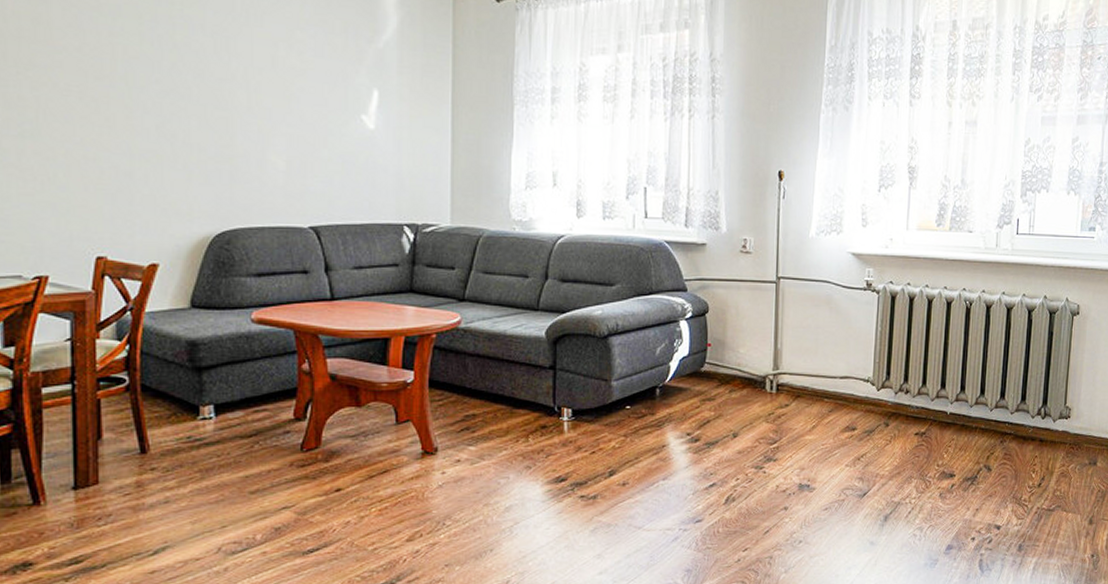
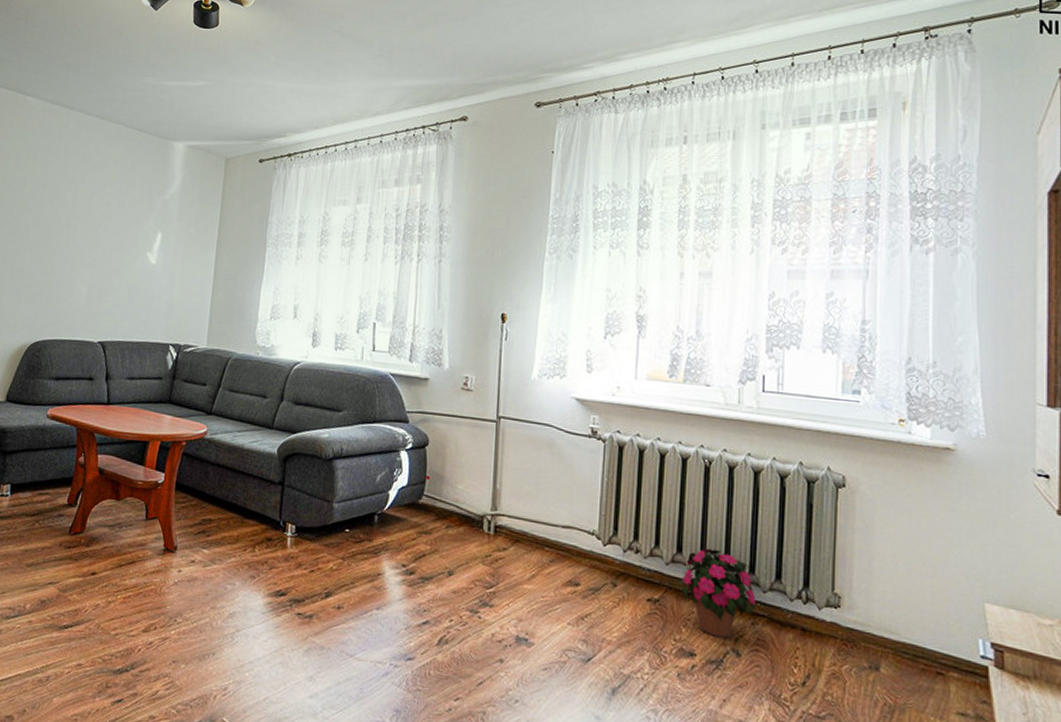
potted flower: none [941,381,1005,457] -> present [678,548,757,638]

